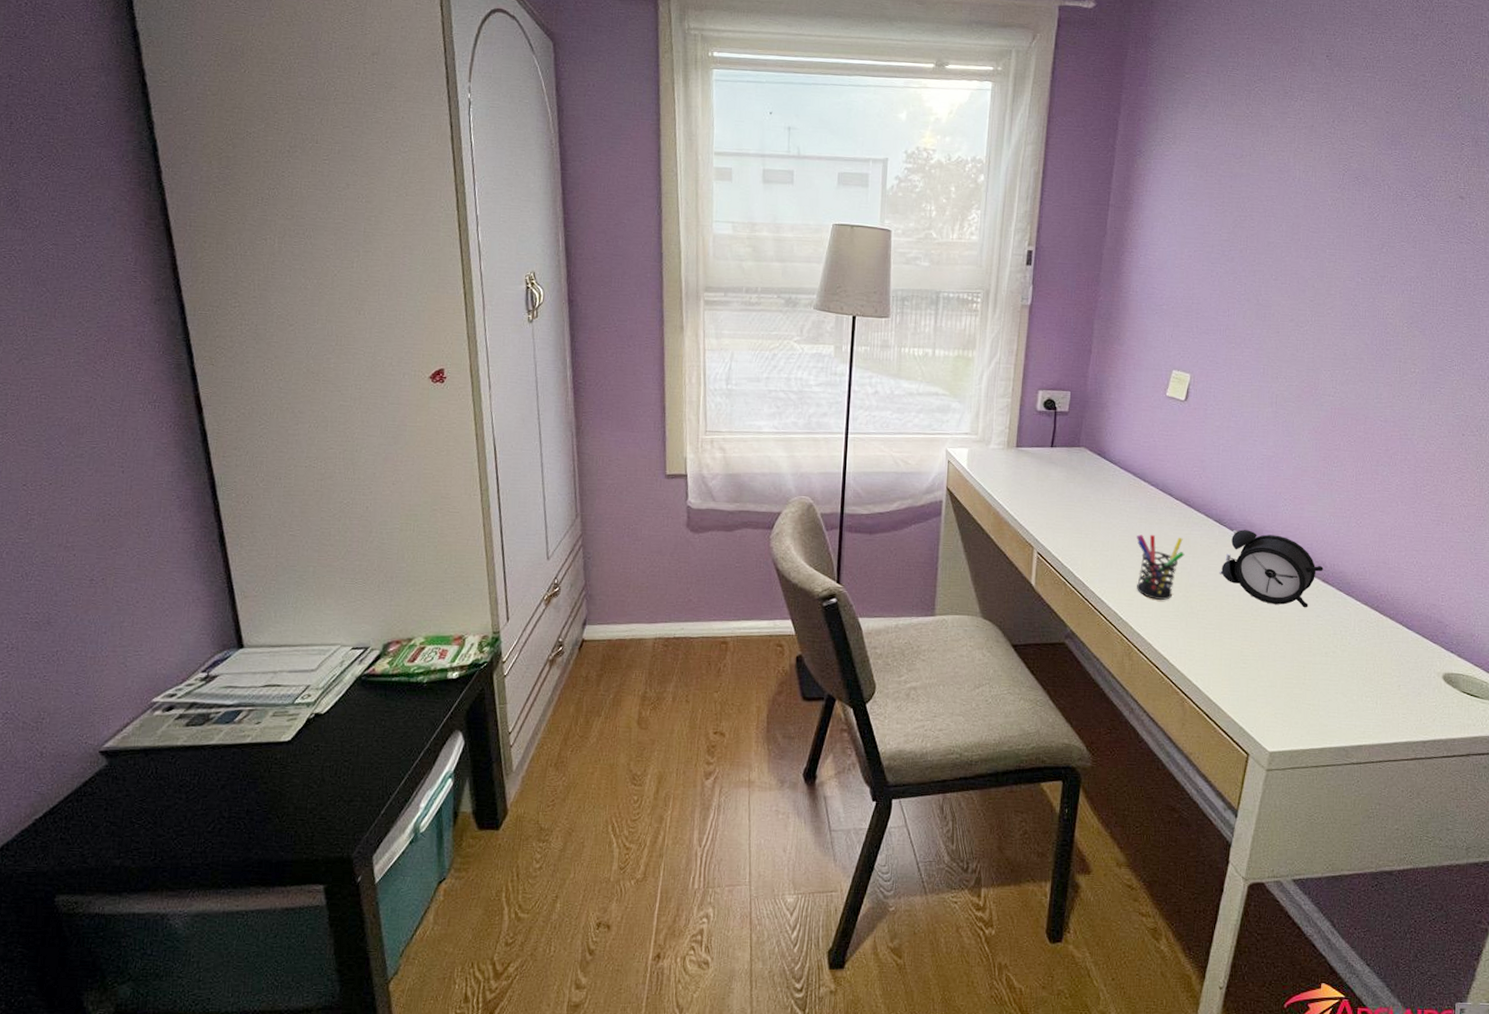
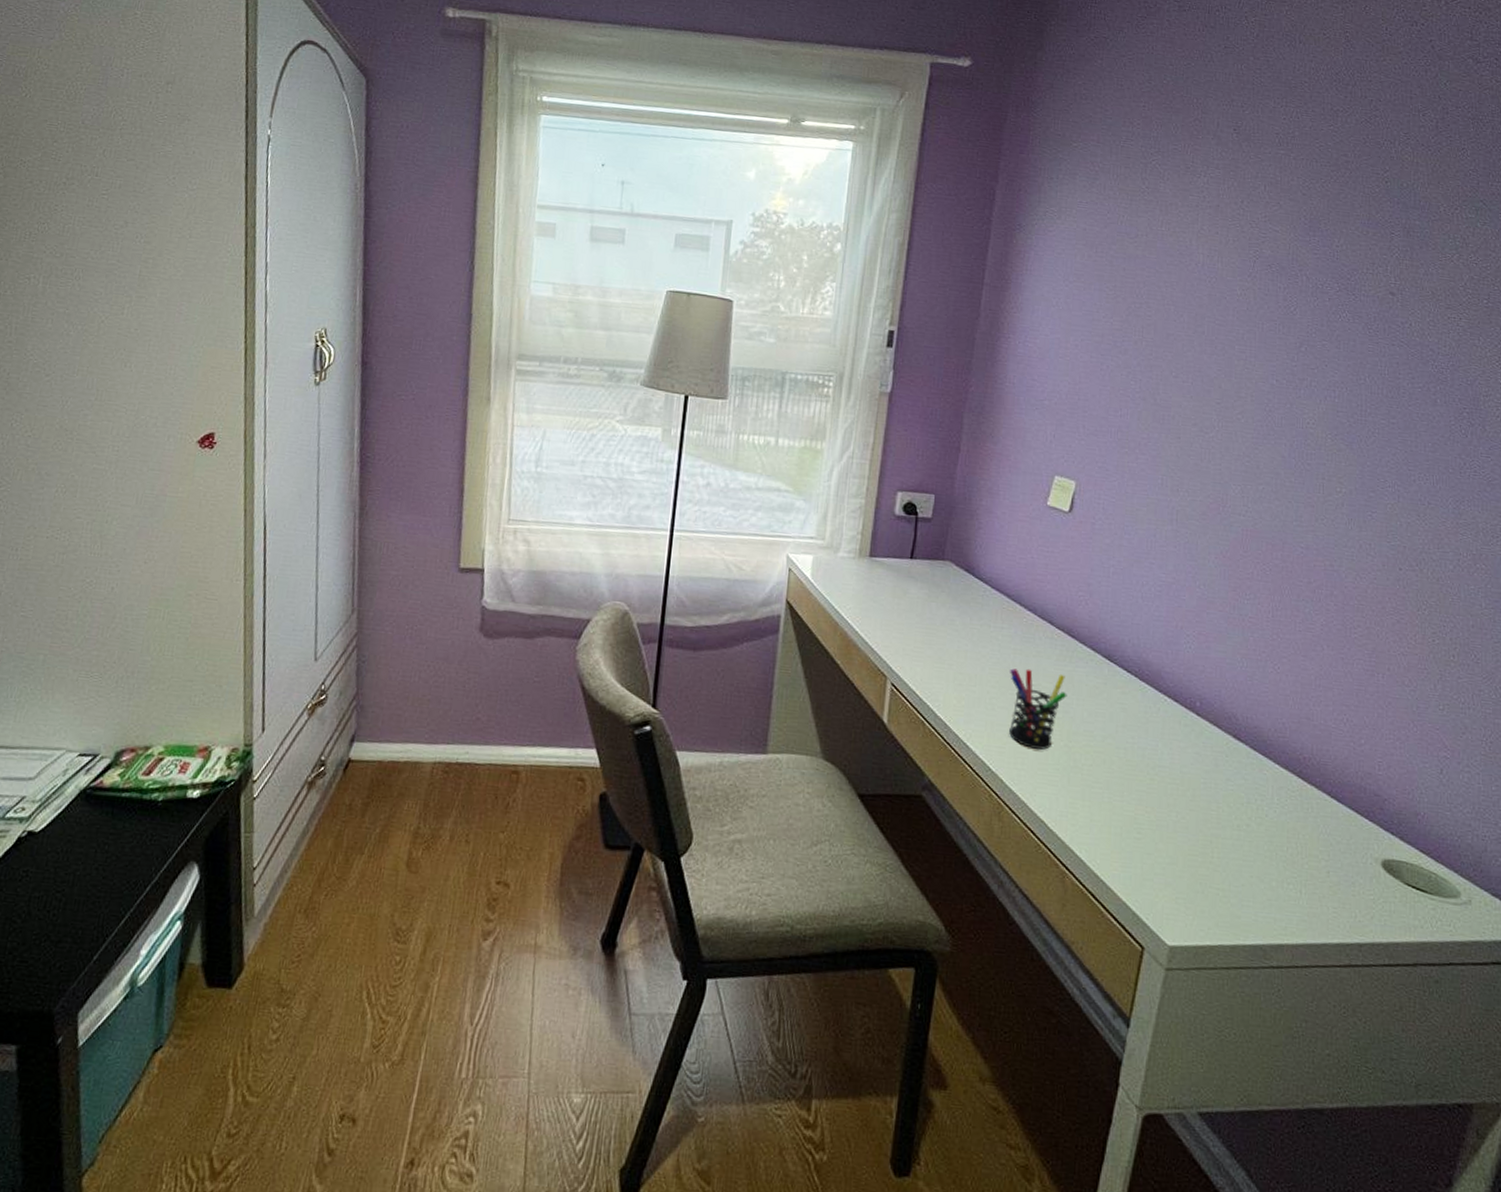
alarm clock: present [1219,529,1323,608] -> none [1108,668,1234,769]

